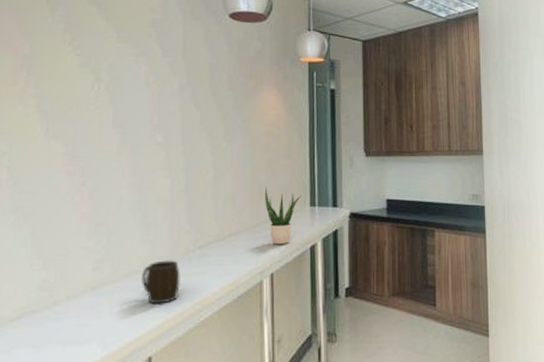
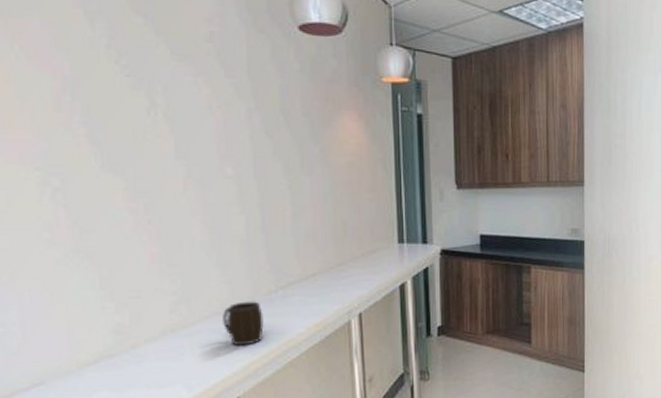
potted plant: present [265,185,302,245] -> none [349,221,390,284]

